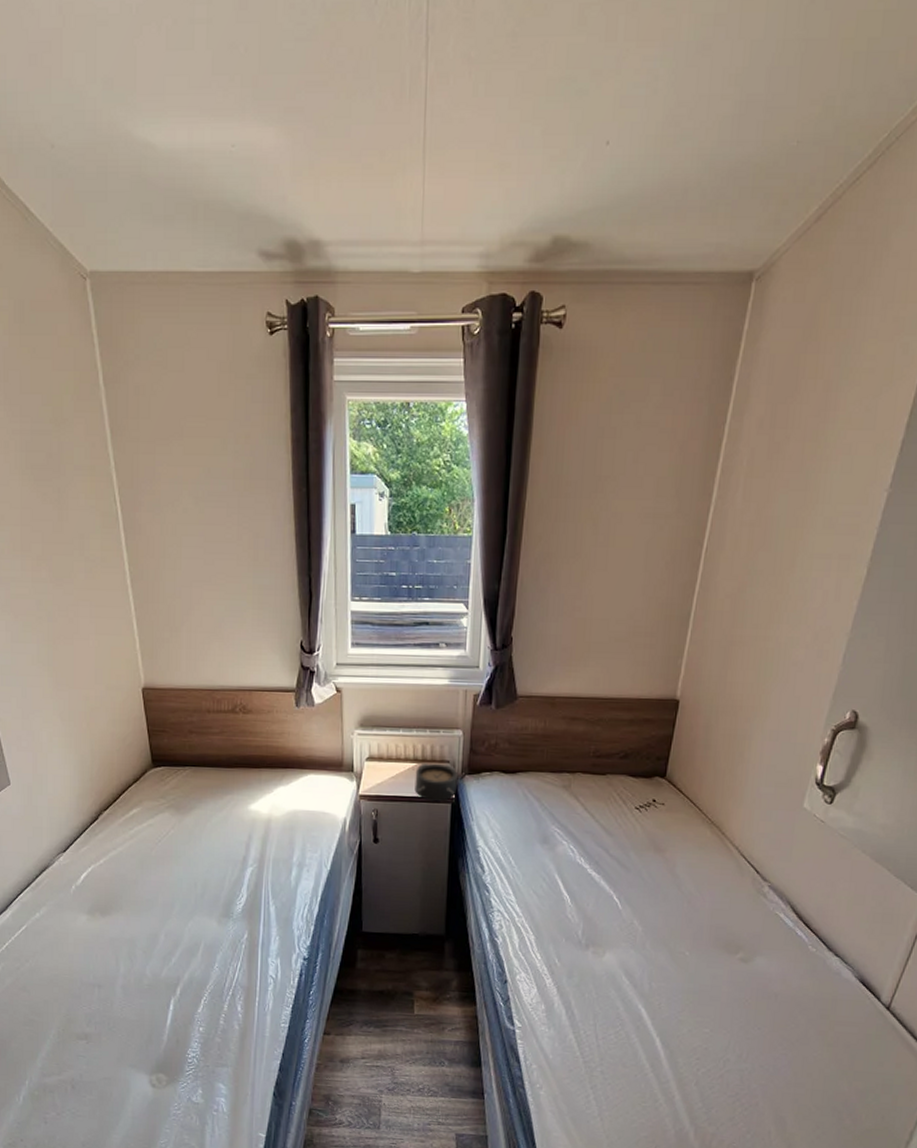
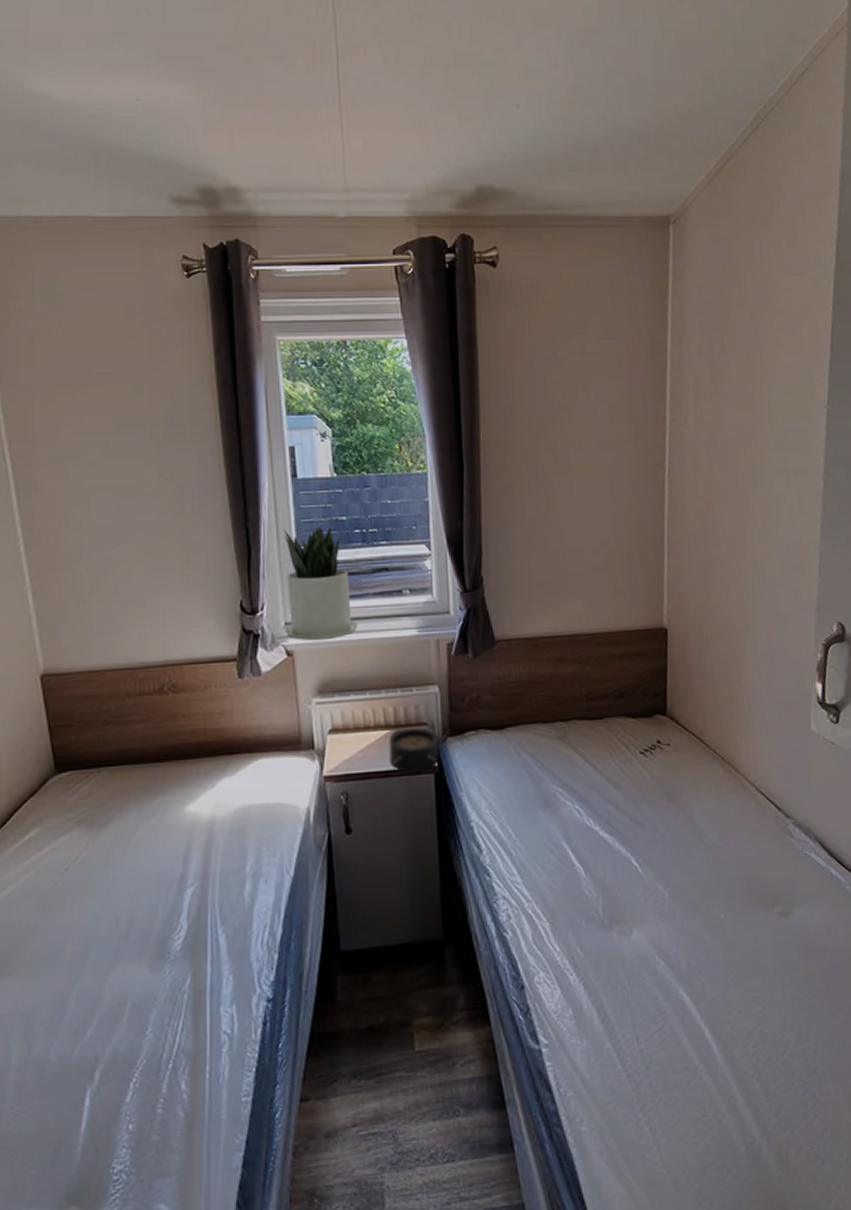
planter: none [336,579,399,682] -> present [283,525,359,642]

